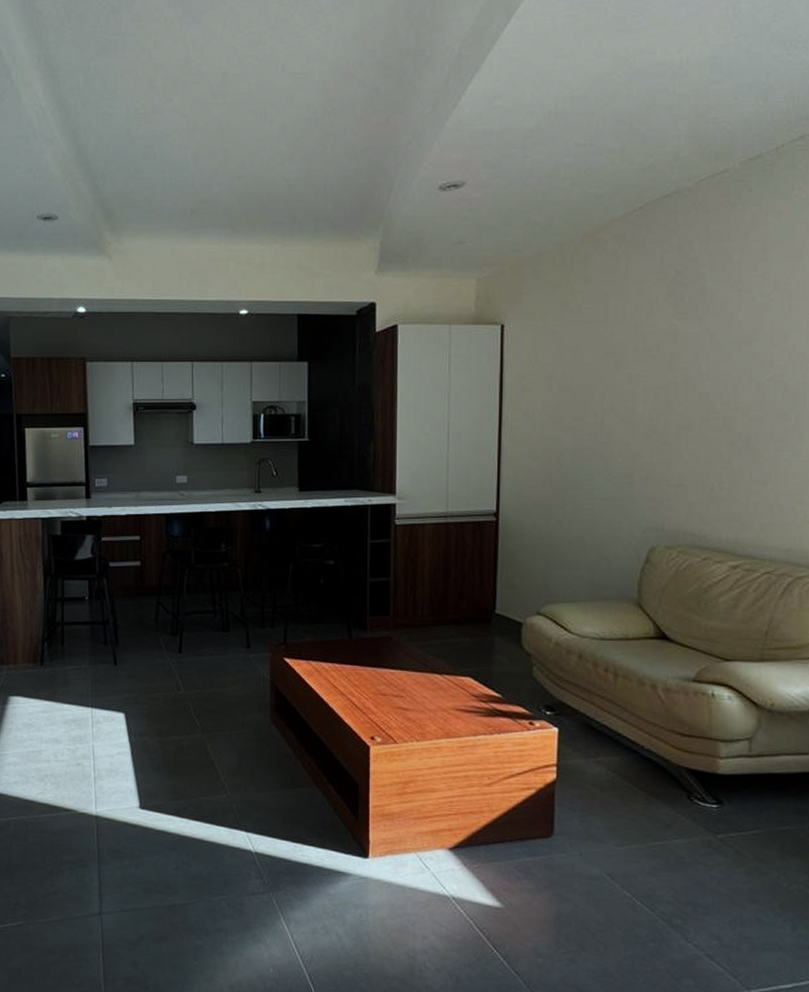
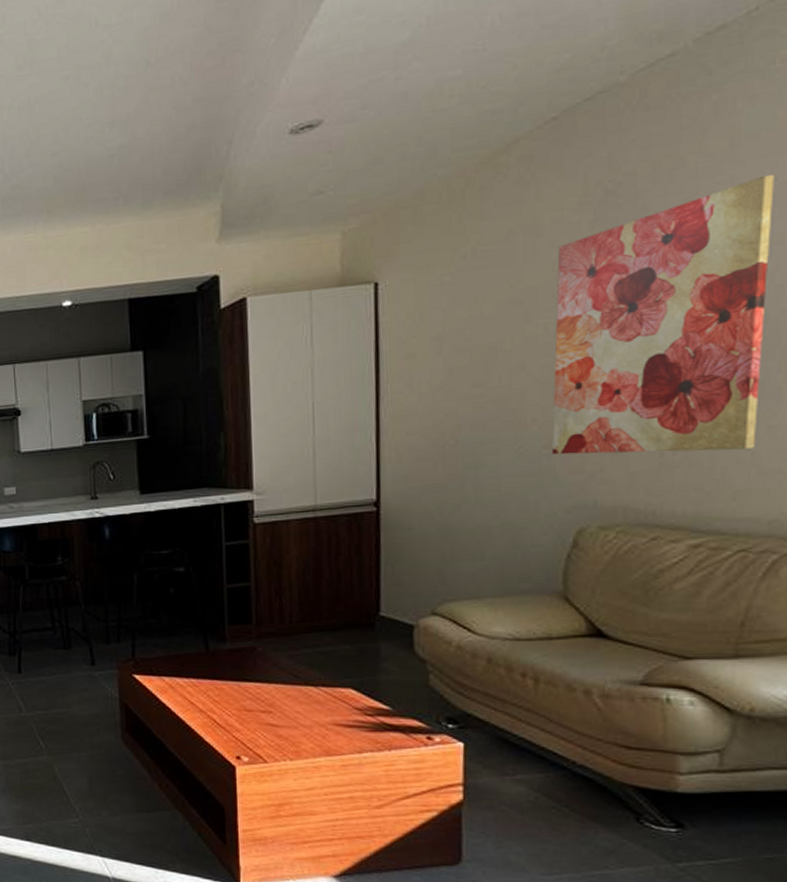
wall art: none [632,275,793,491] -> present [551,174,774,455]

